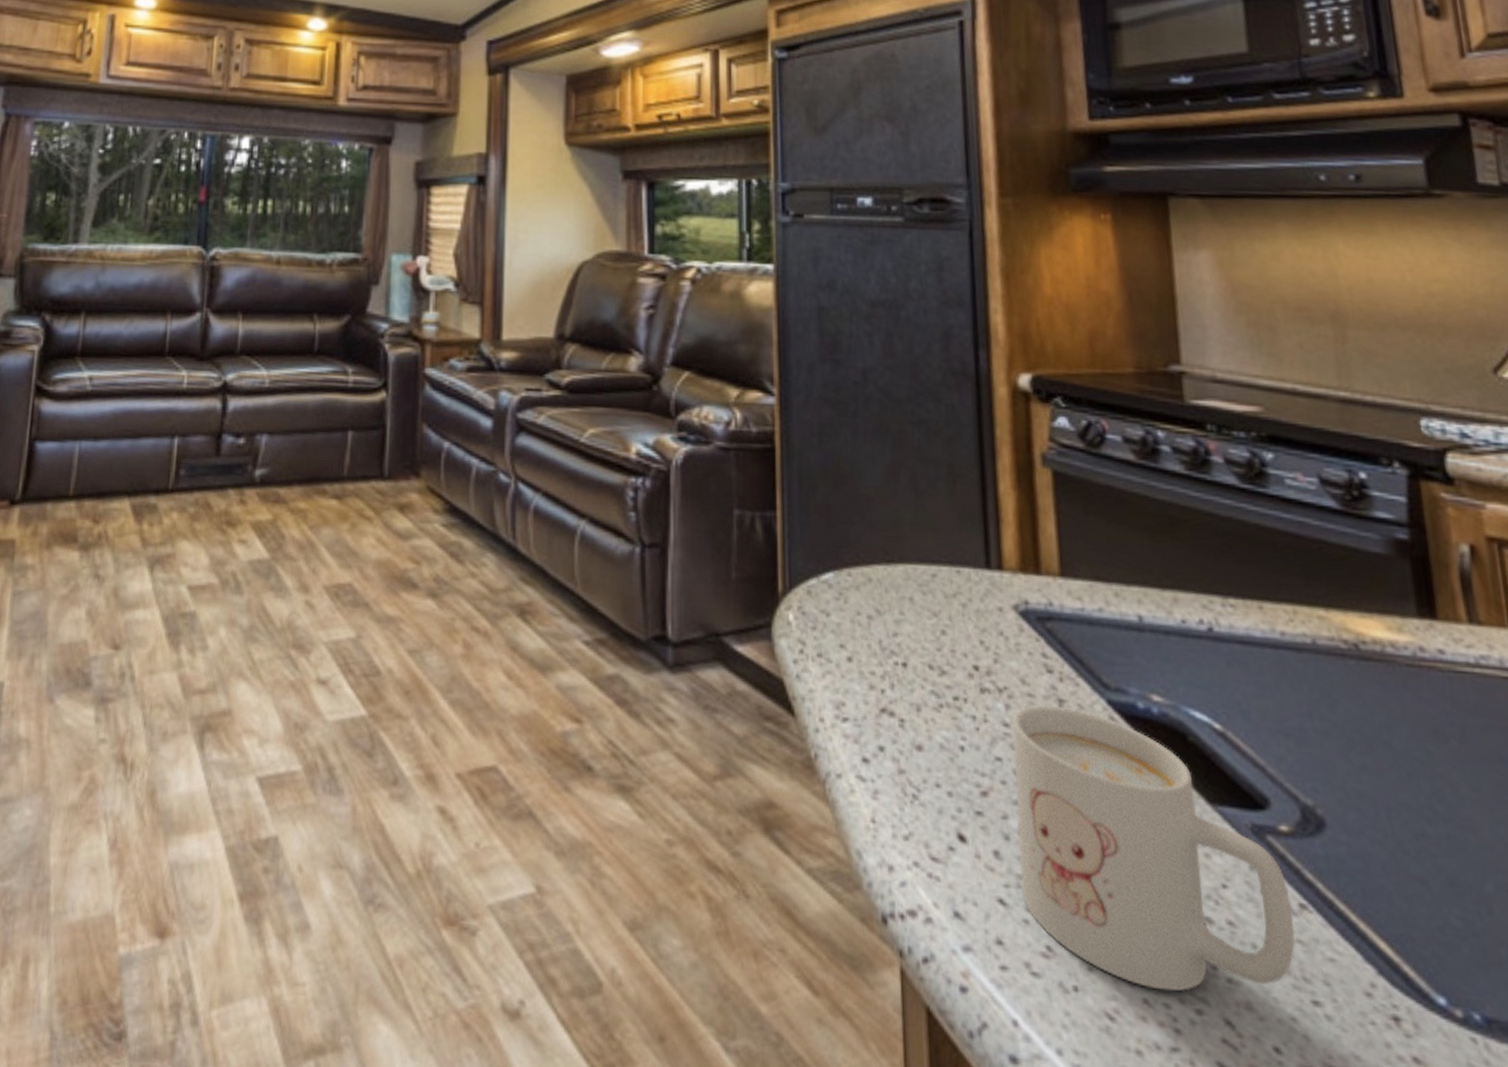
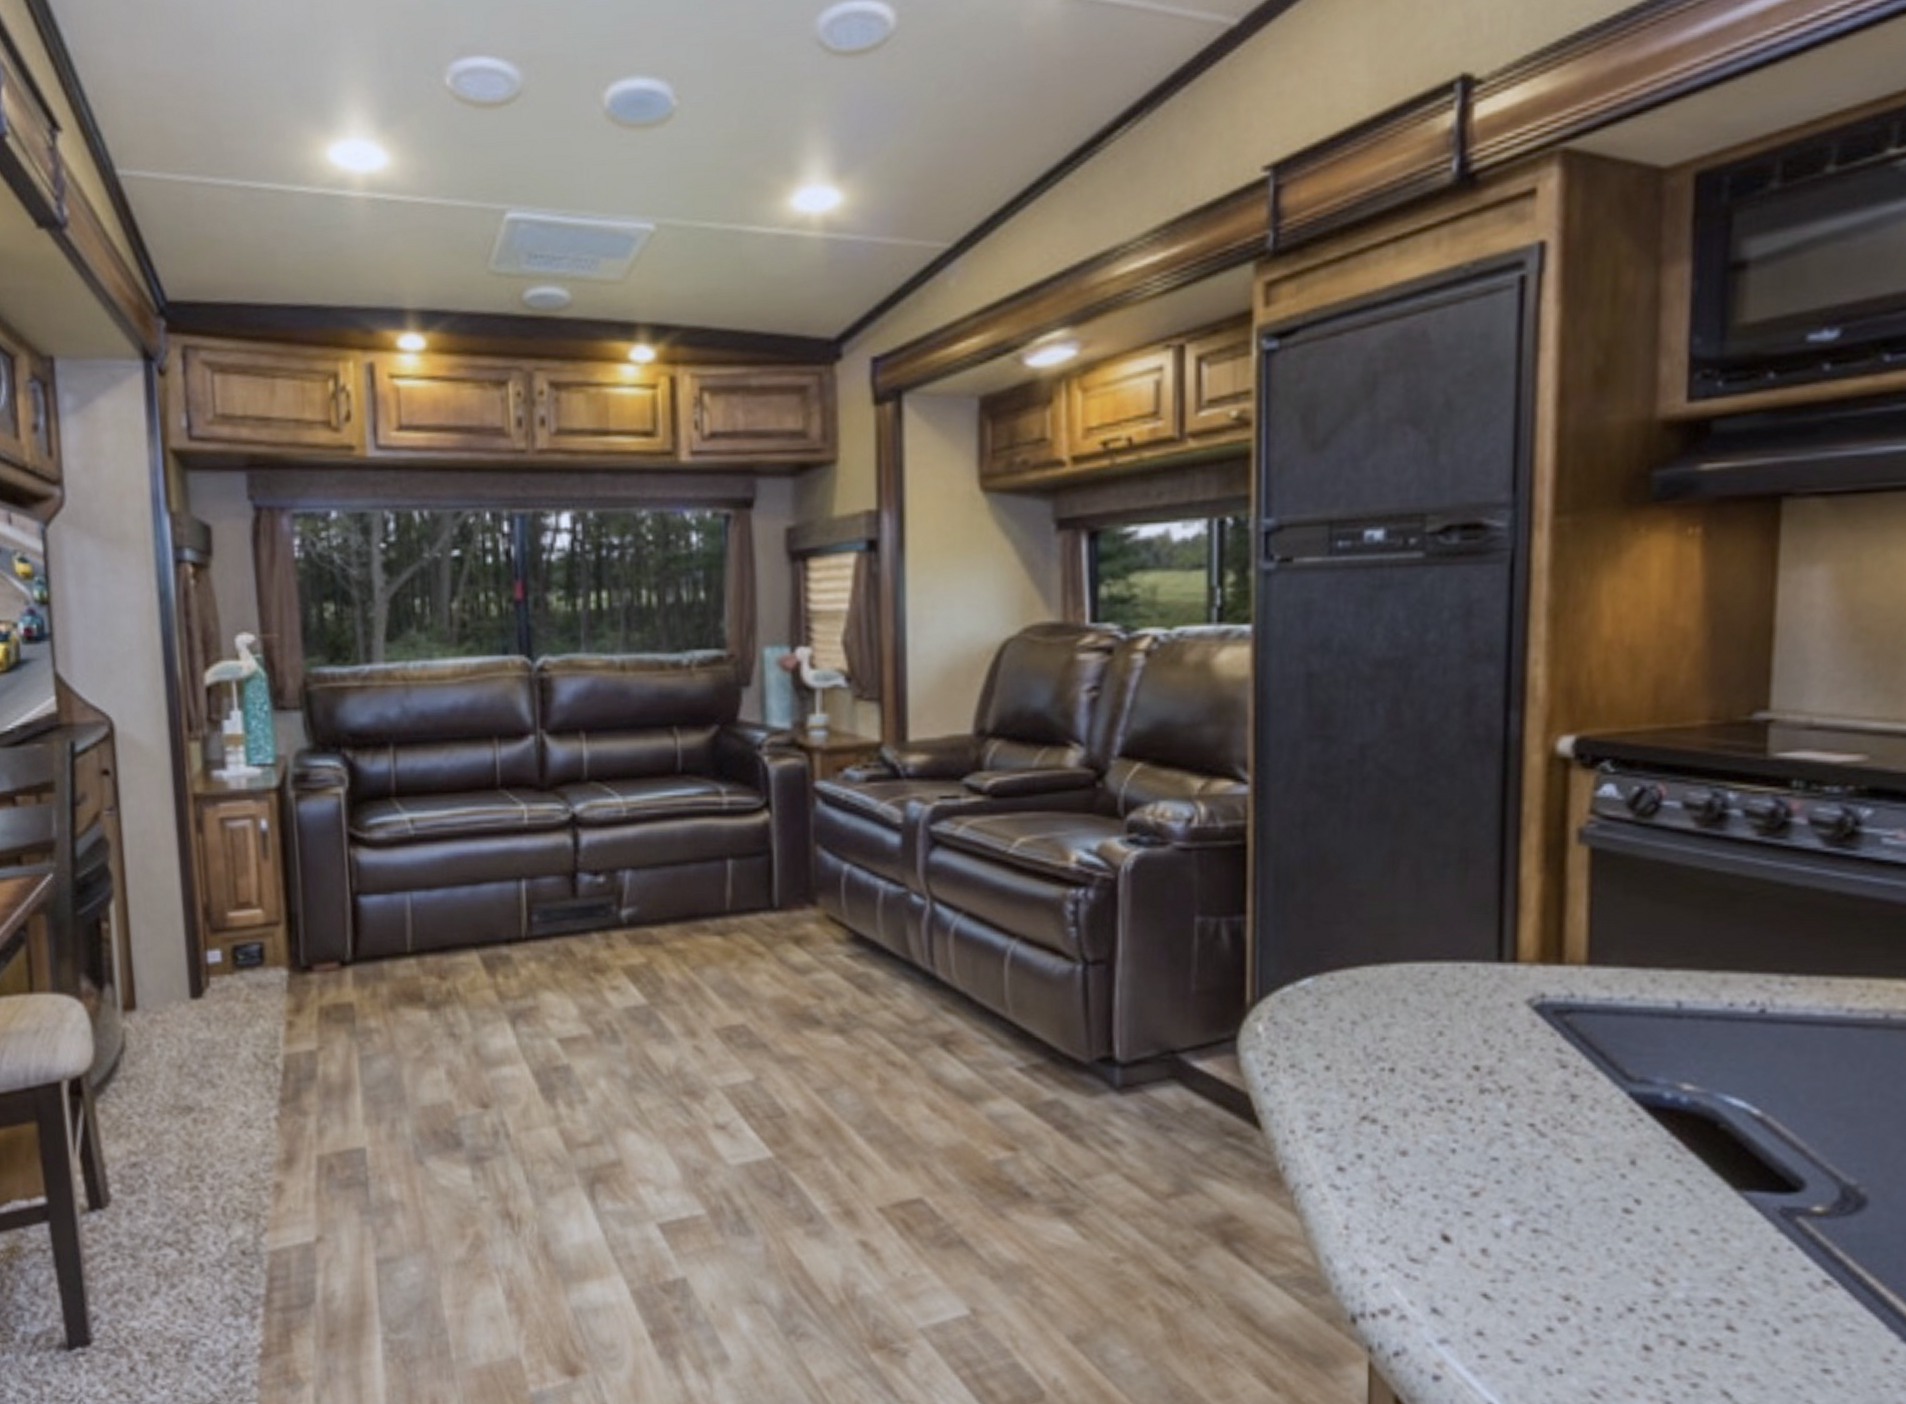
mug: present [1012,705,1296,992] -> none [1509,1101,1815,1369]

